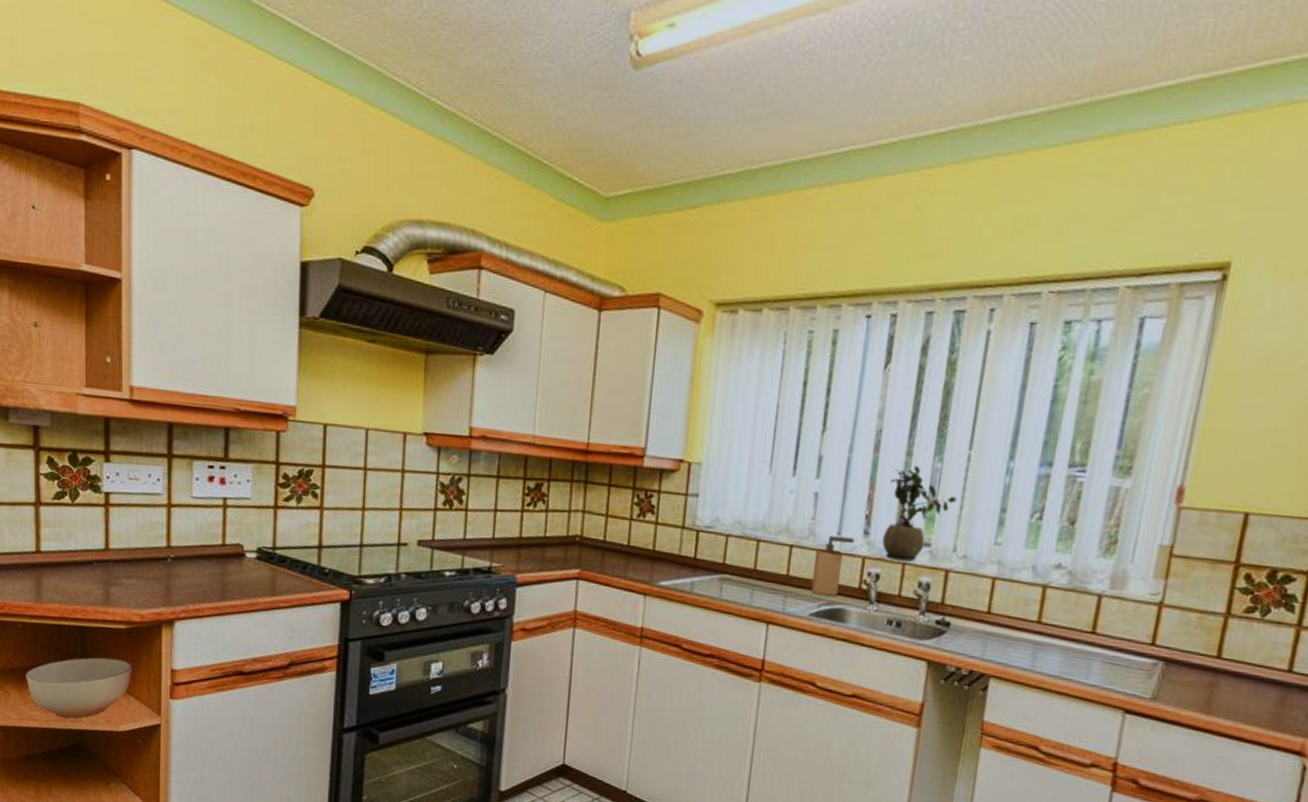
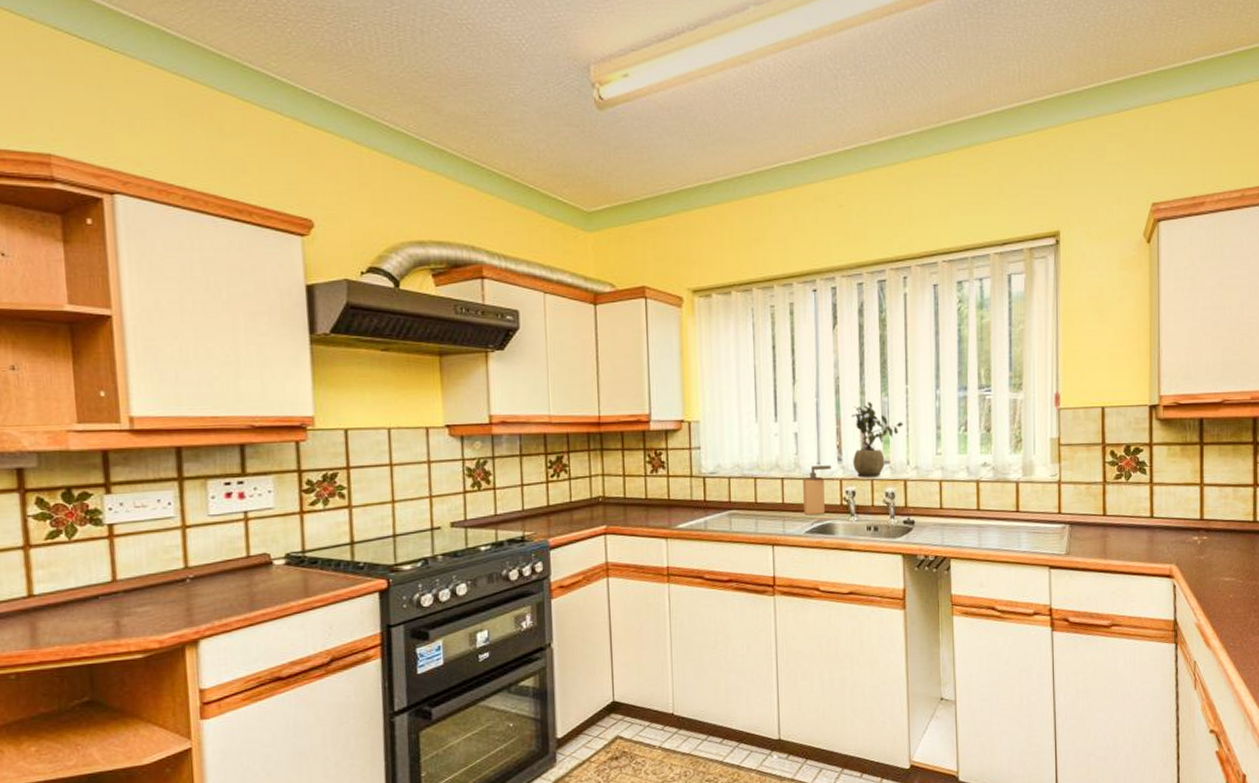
bowl: present [26,657,133,719] -> none [23,690,155,764]

